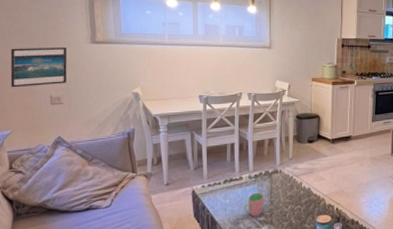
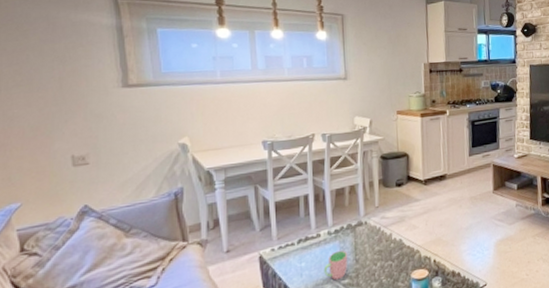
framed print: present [10,47,68,88] -> none [16,94,92,150]

